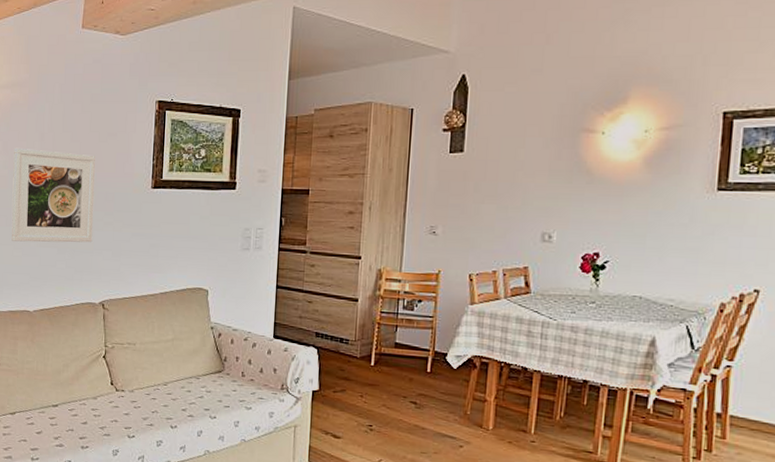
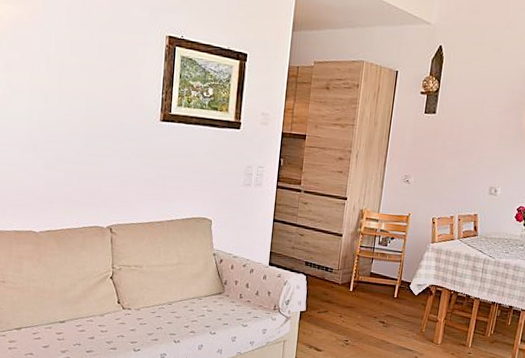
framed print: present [11,147,95,243] -> none [15,67,104,169]

